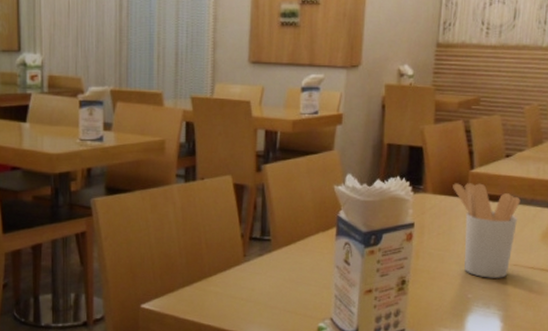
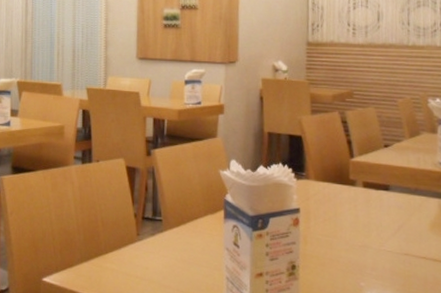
utensil holder: present [453,183,521,278] -> none [334,171,404,267]

